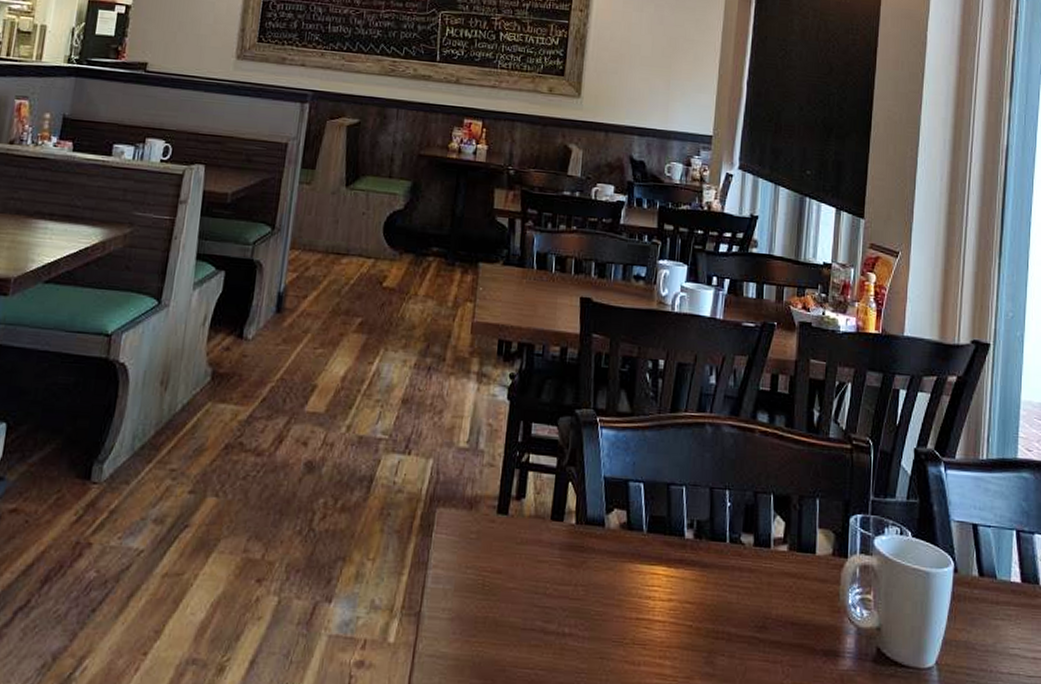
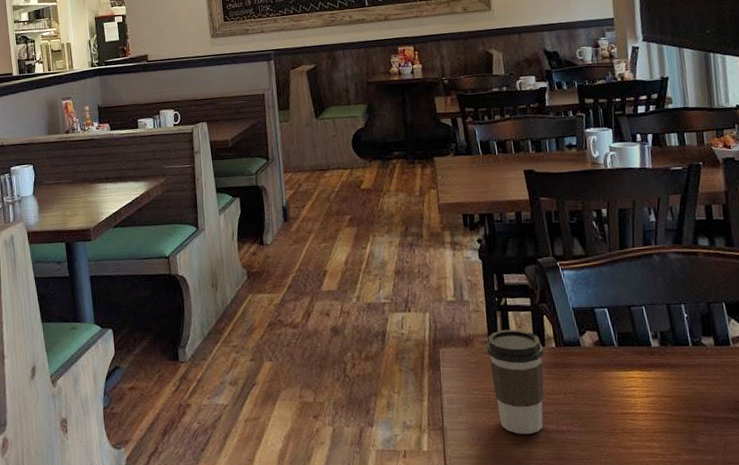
coffee cup: none [491,493,561,633] -> present [486,329,544,434]

